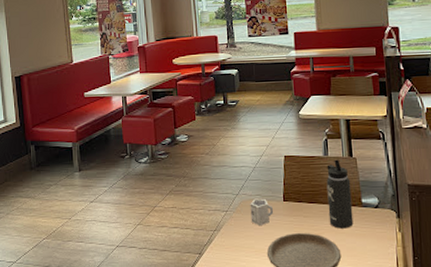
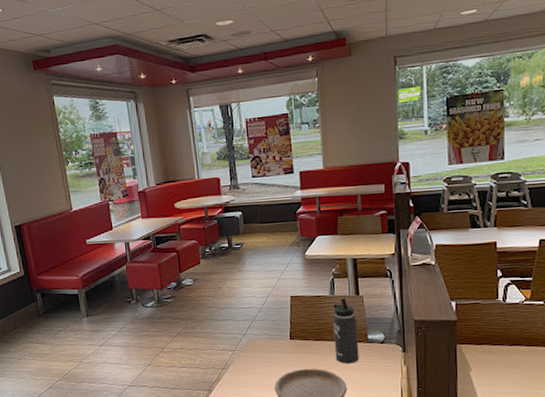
cup: present [250,198,274,225] -> none [257,337,281,363]

